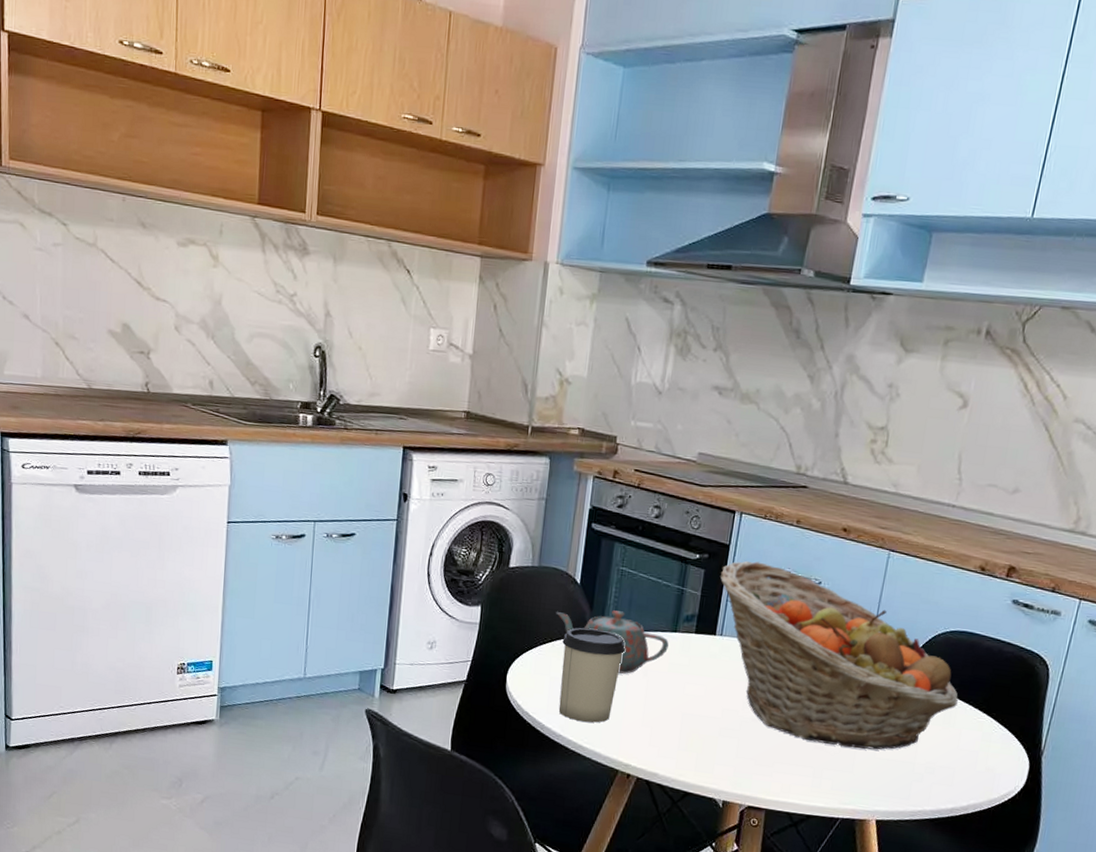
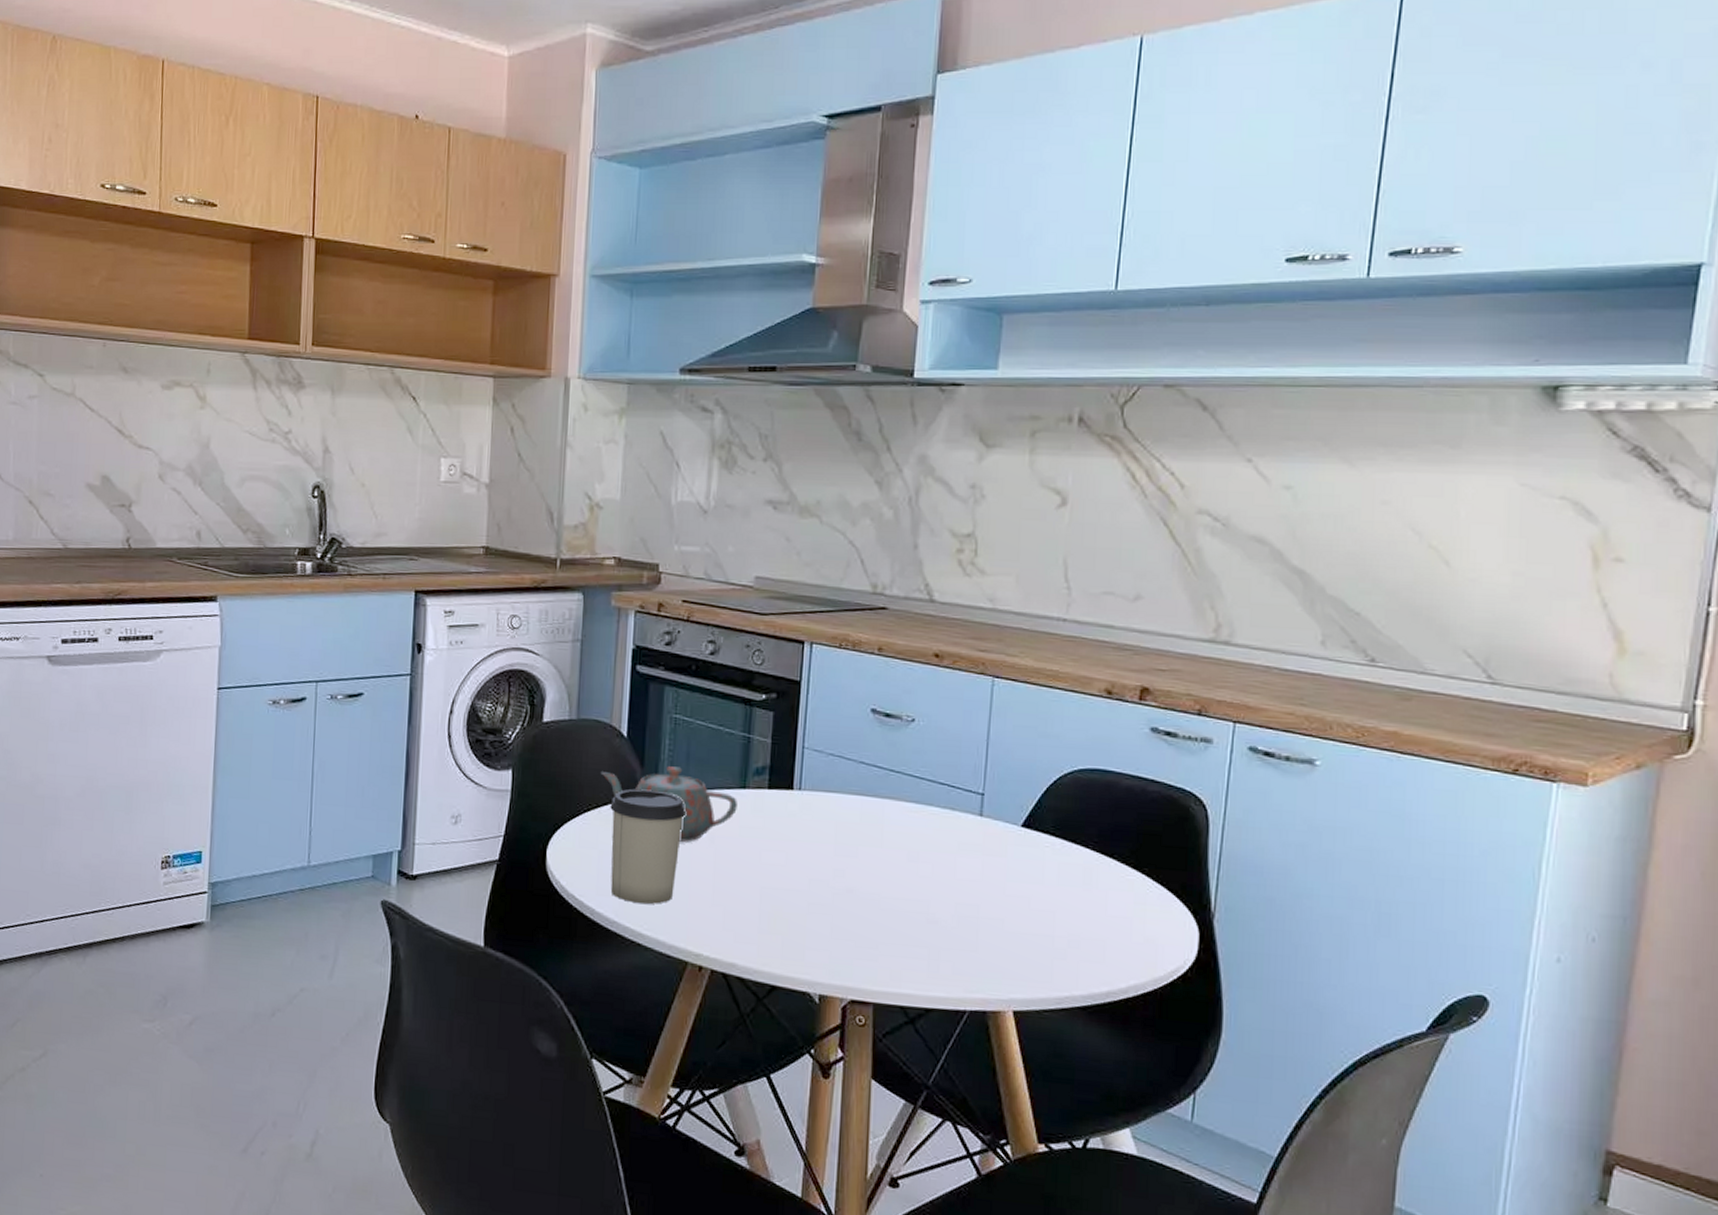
fruit basket: present [720,560,958,750] -> none [793,698,1098,922]

